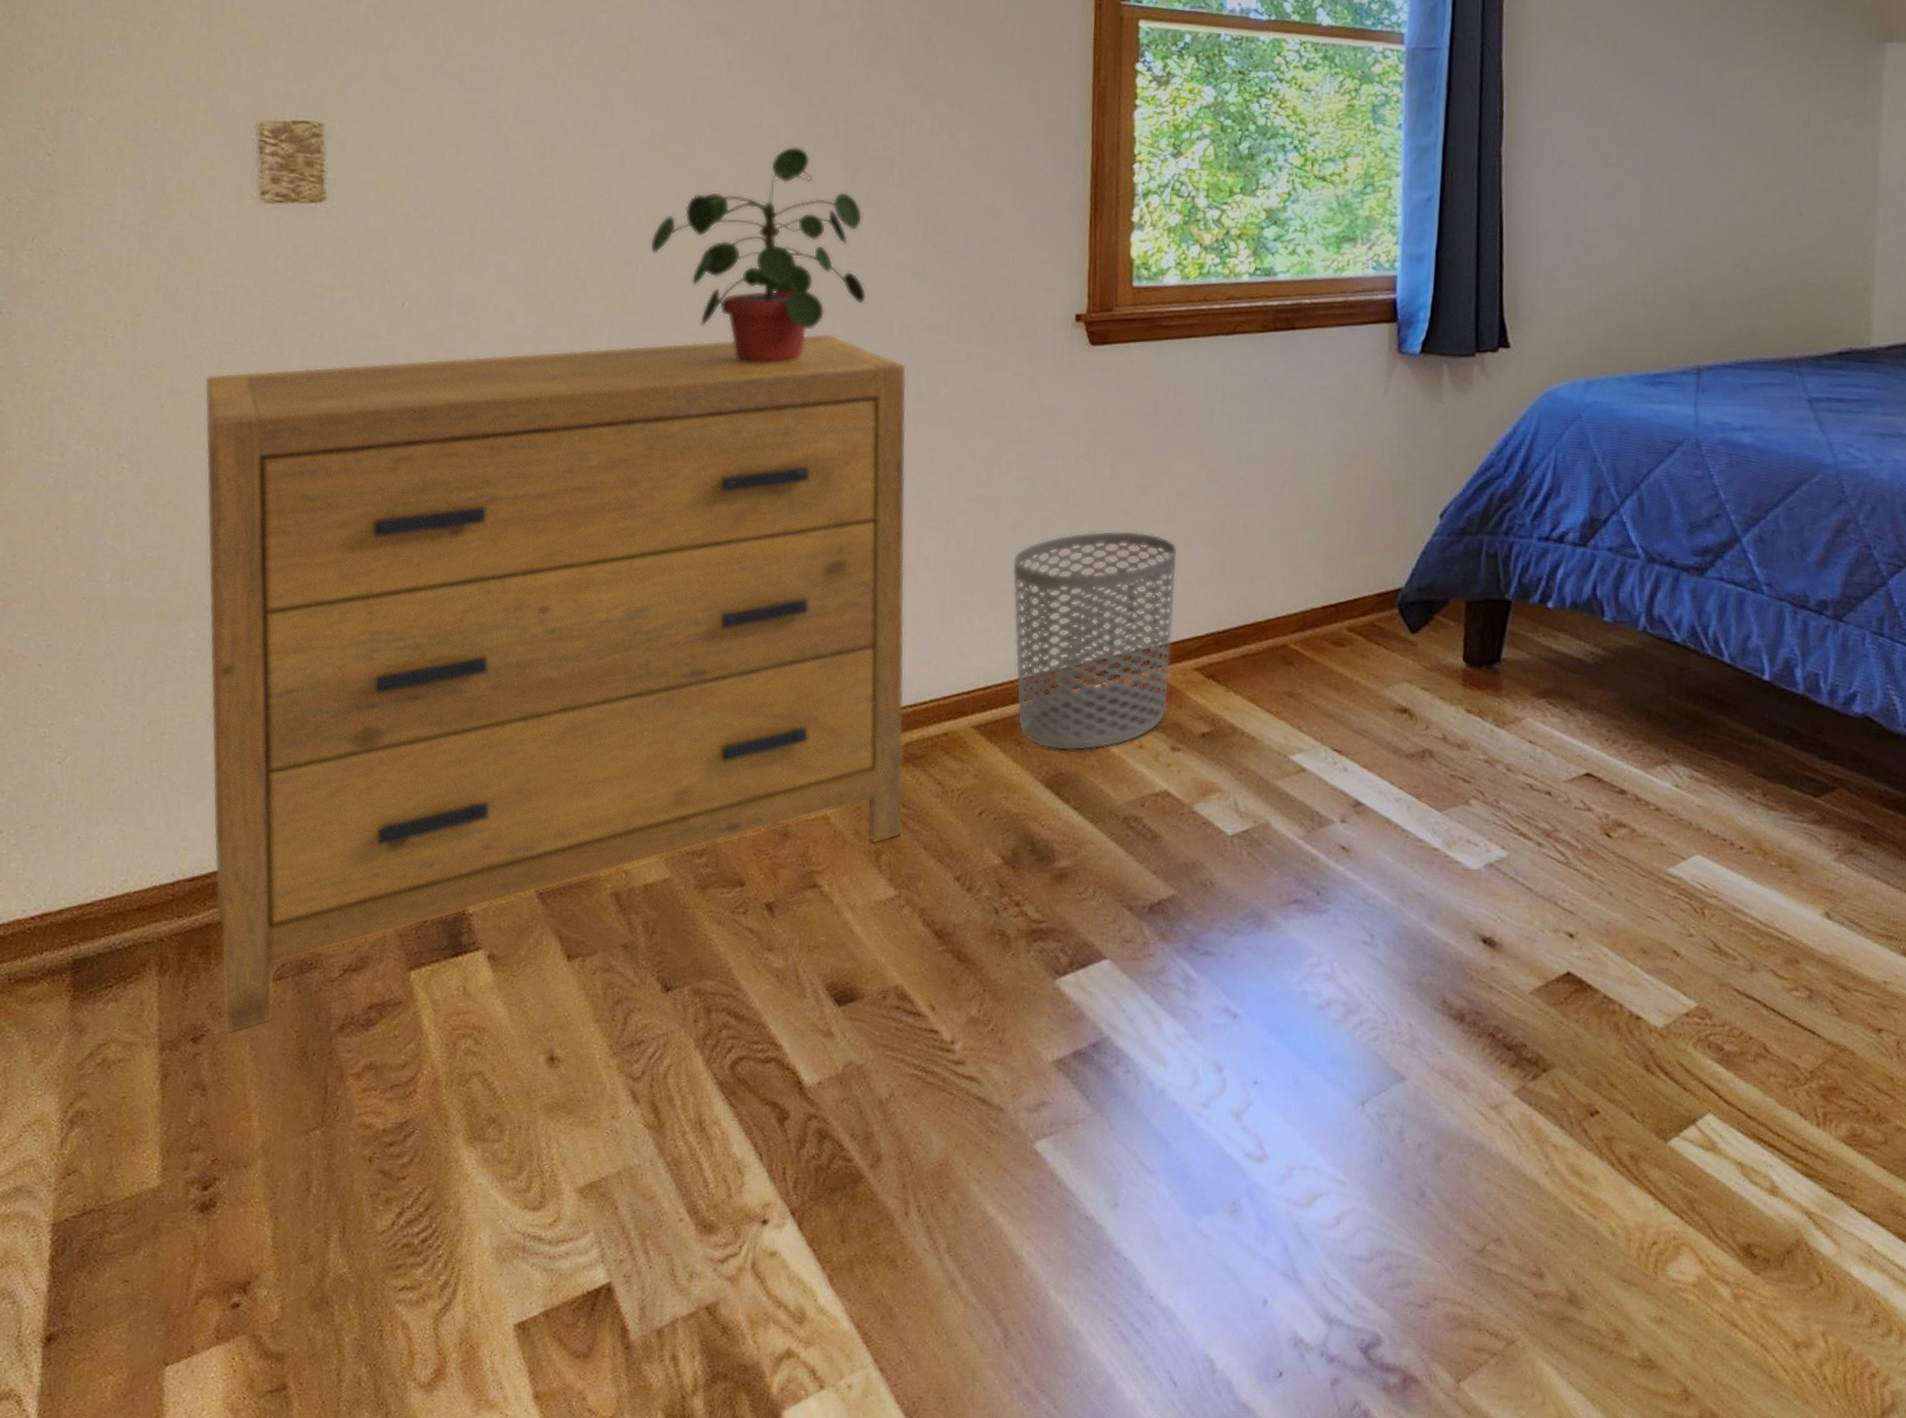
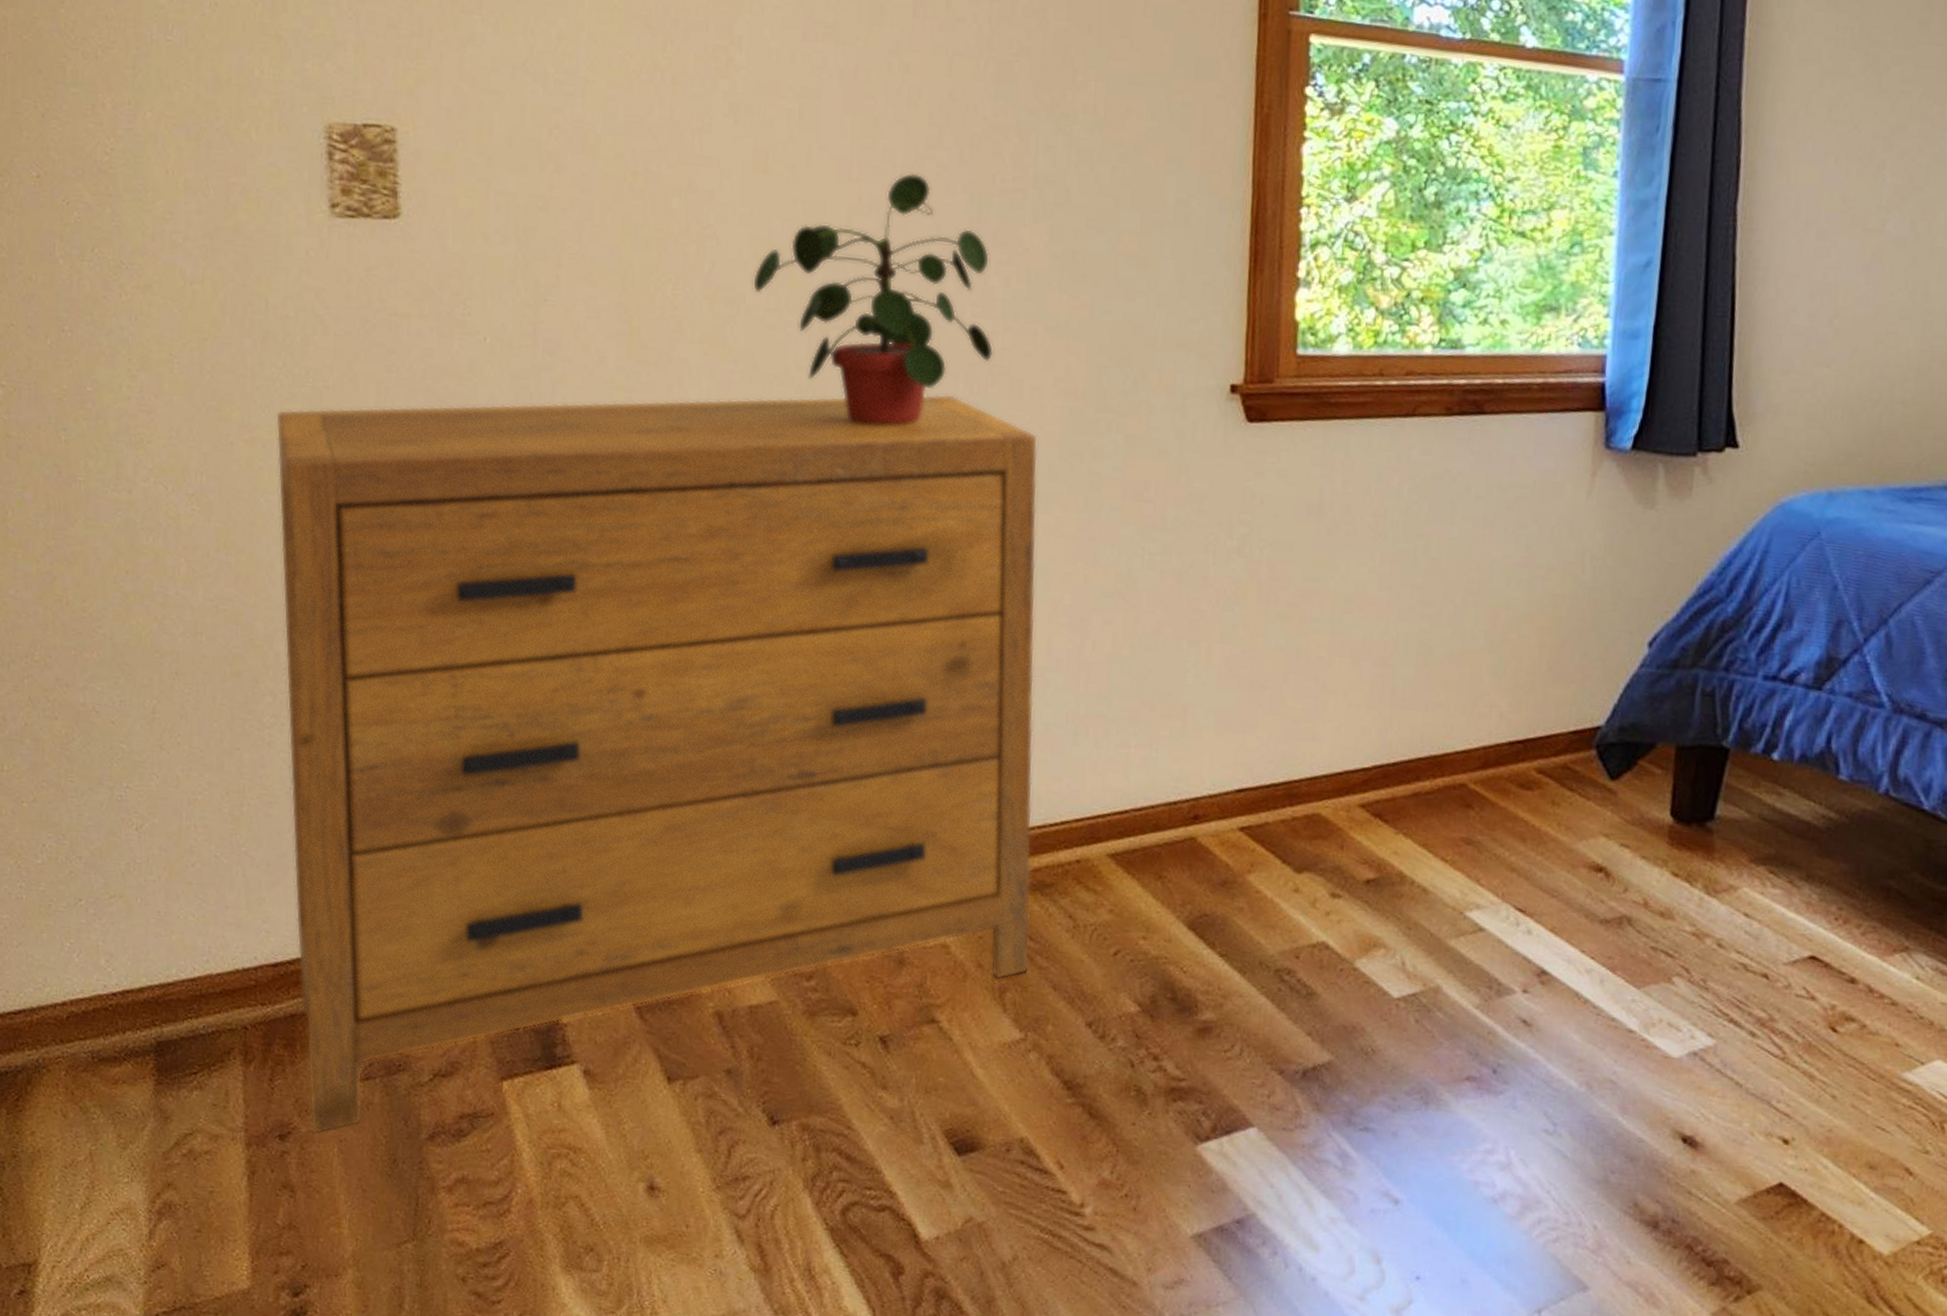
waste bin: present [1012,530,1178,751] -> none [1154,639,1343,890]

